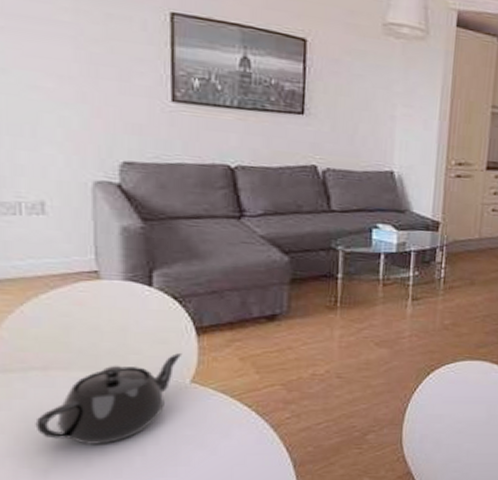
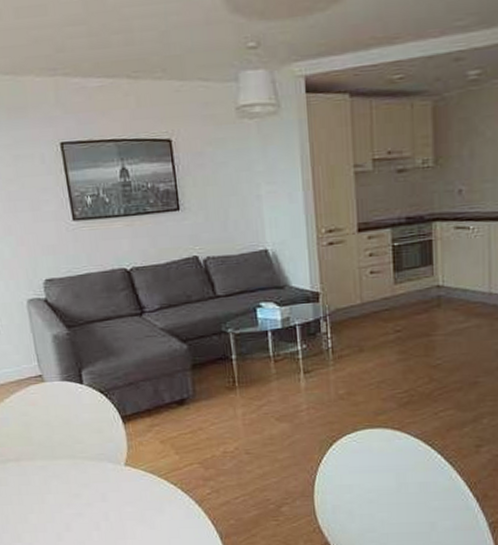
teapot: present [35,353,182,444] -> none [17,440,115,522]

